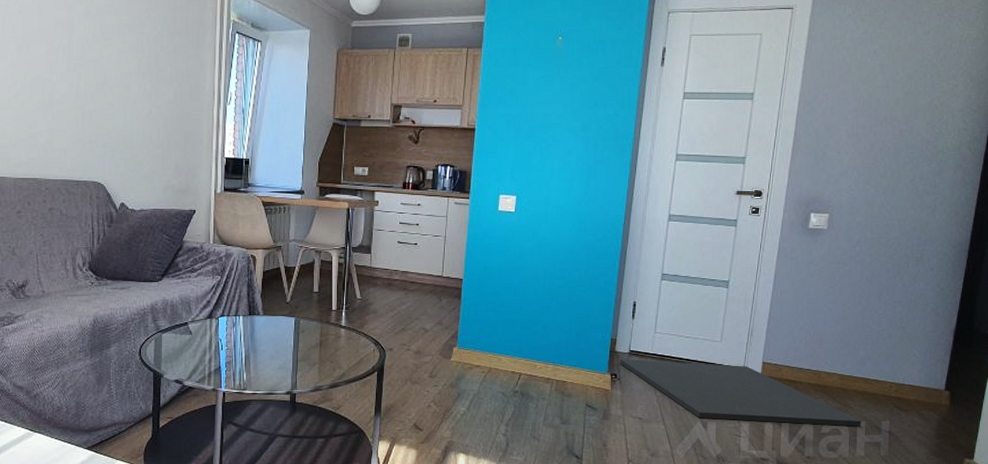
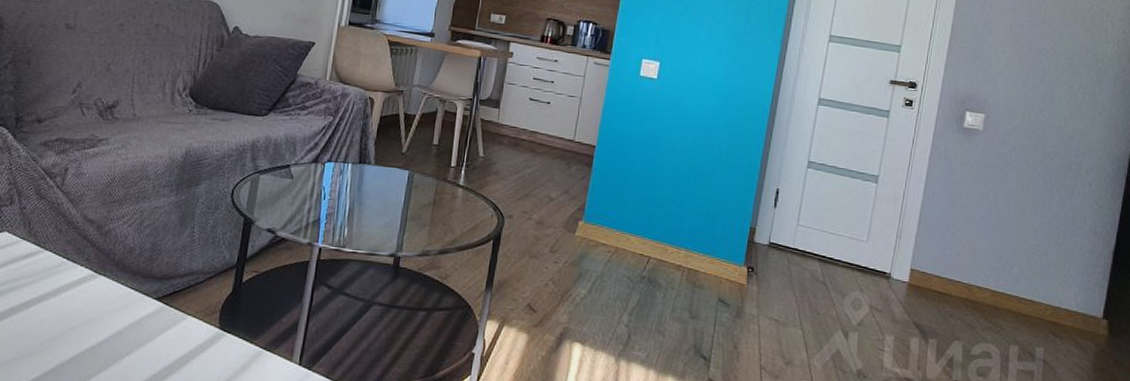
doormat: present [619,359,861,427] -> none [757,251,1014,351]

